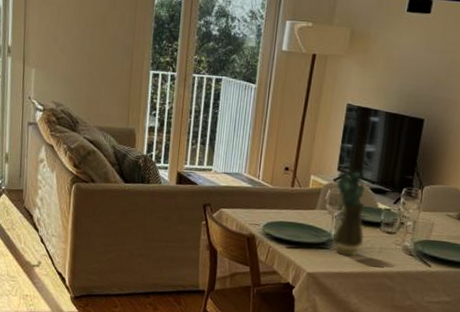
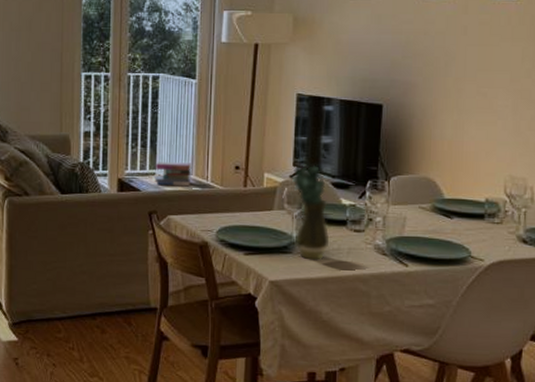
books: none [209,159,246,183] -> present [152,162,192,187]

